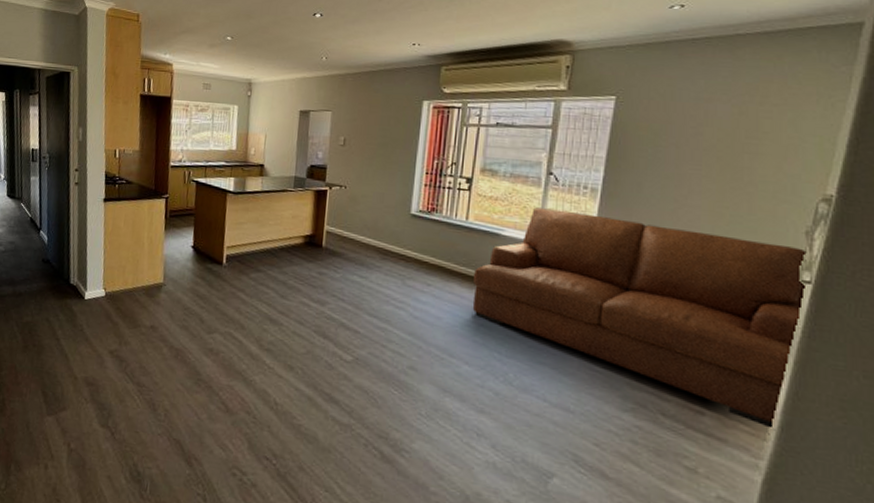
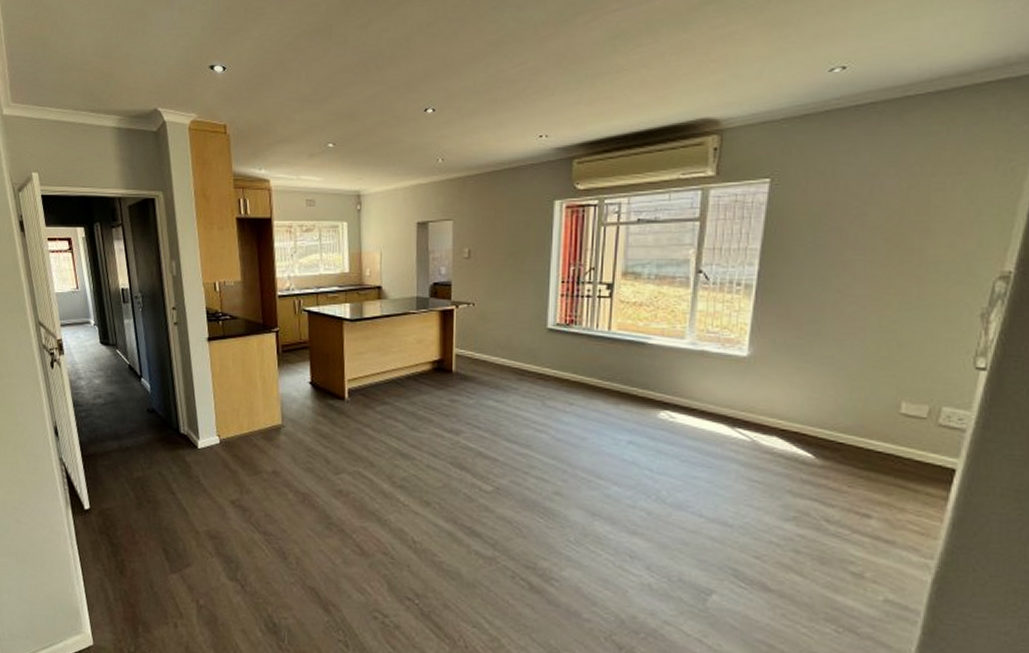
sofa: present [472,207,807,431] -> none [618,311,982,528]

